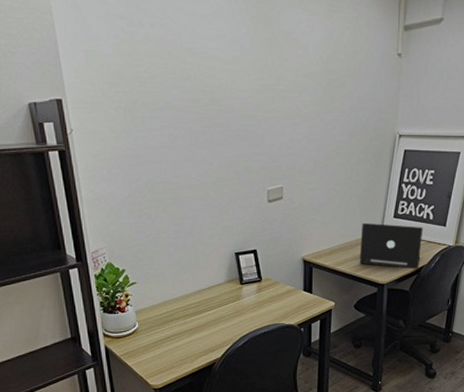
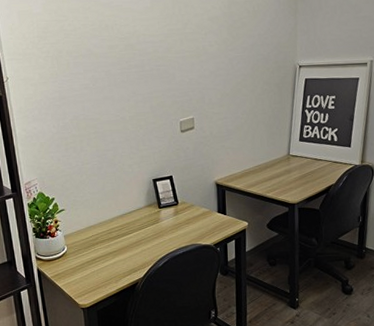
laptop: present [359,222,423,270] -> none [269,147,329,189]

